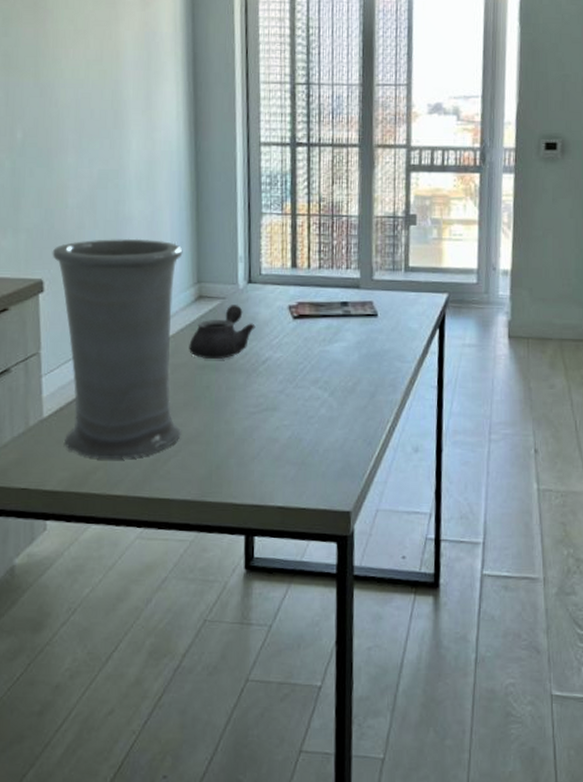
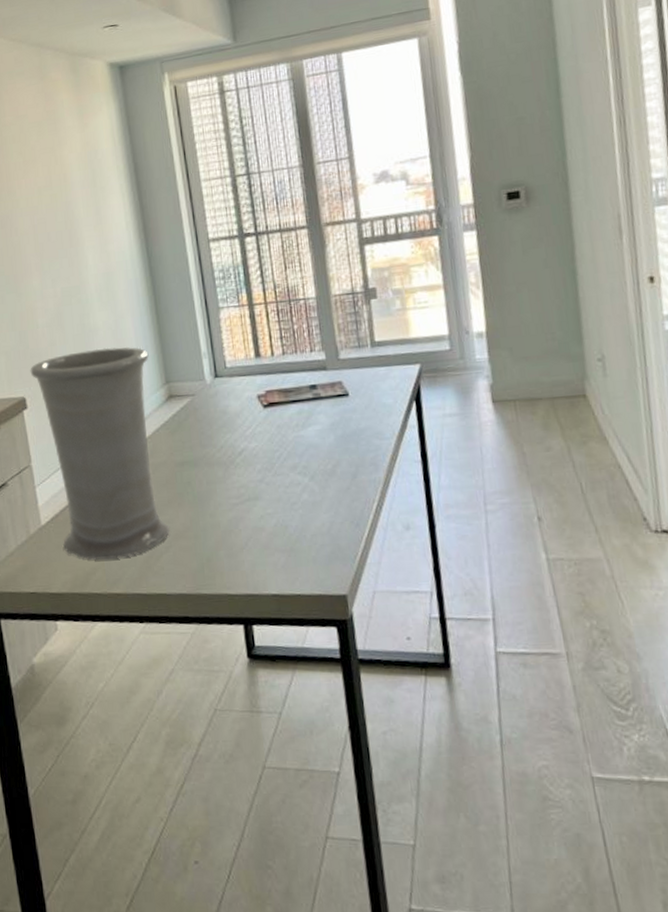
teapot: present [189,305,256,360] -> none [166,400,228,456]

